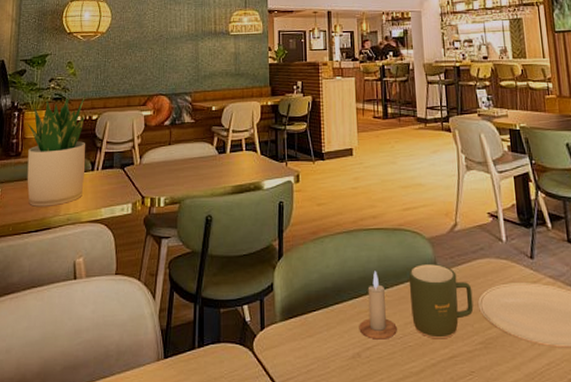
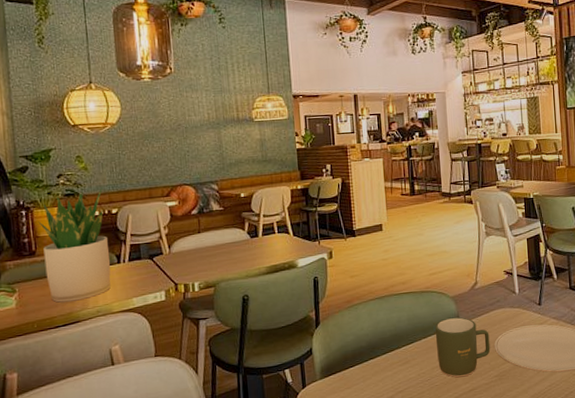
candle: present [359,271,397,340] -> none [392,328,425,384]

